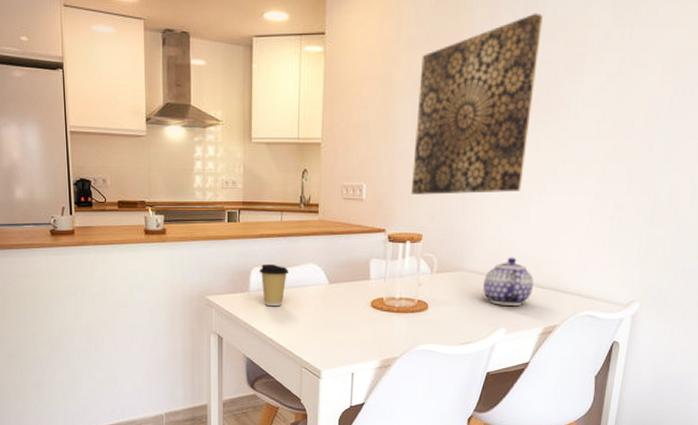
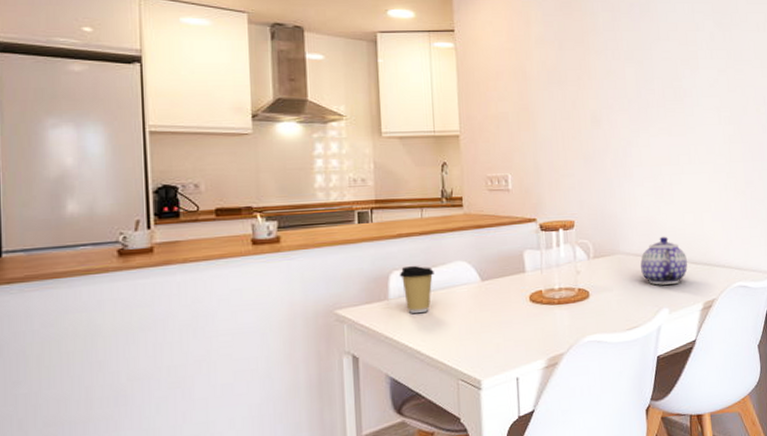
wall art: present [410,13,543,196] -> none [553,17,662,183]

